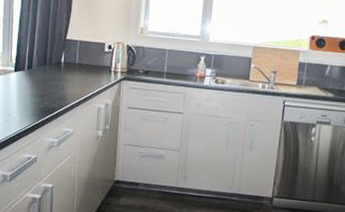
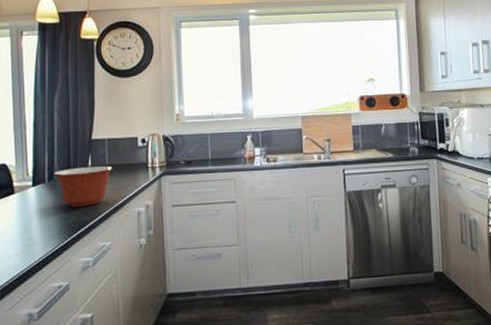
mixing bowl: none [32,61,82,96] -> present [54,165,113,207]

